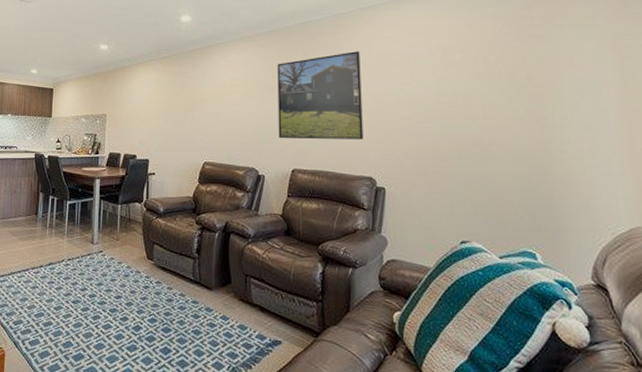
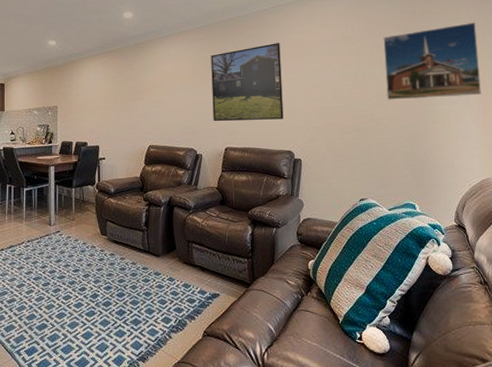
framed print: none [490,30,626,123] -> present [383,22,481,100]

